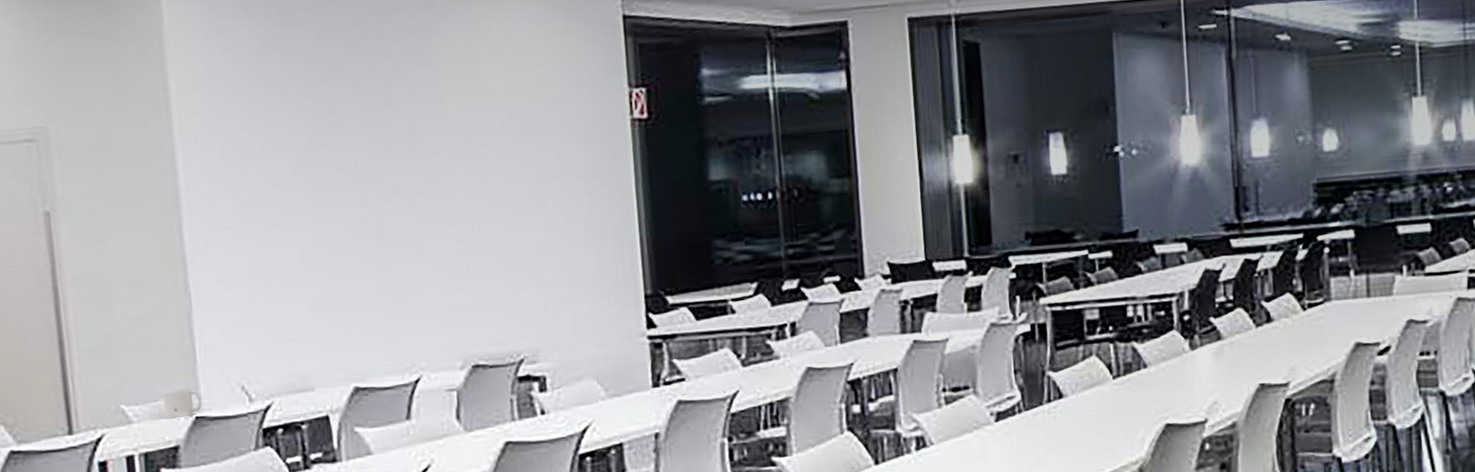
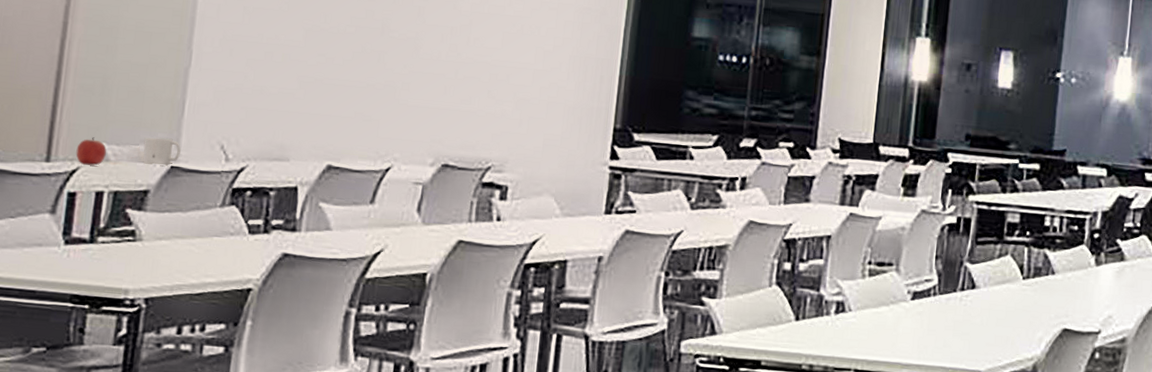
apple: none [96,401,128,431] -> present [76,137,107,166]

